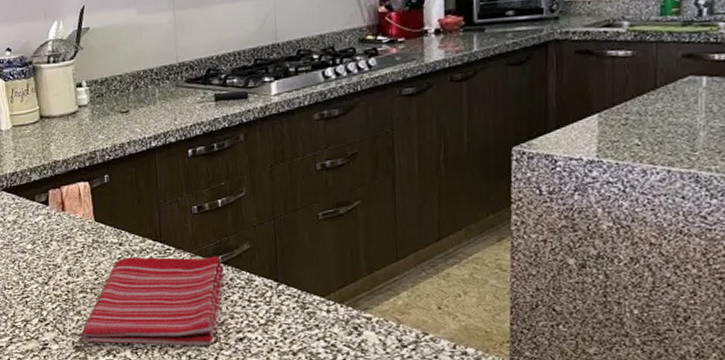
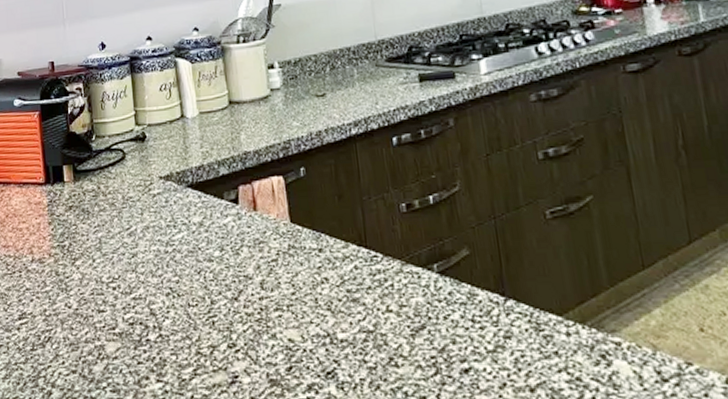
dish towel: present [80,256,225,345] -> none [276,264,442,378]

